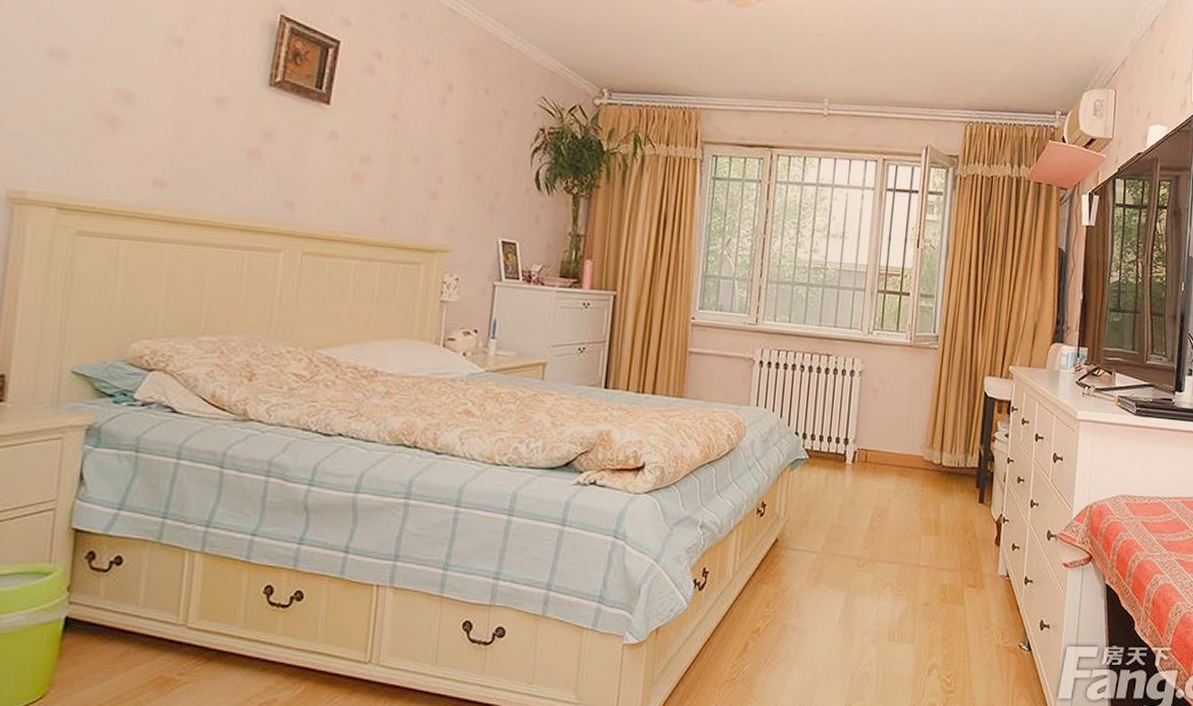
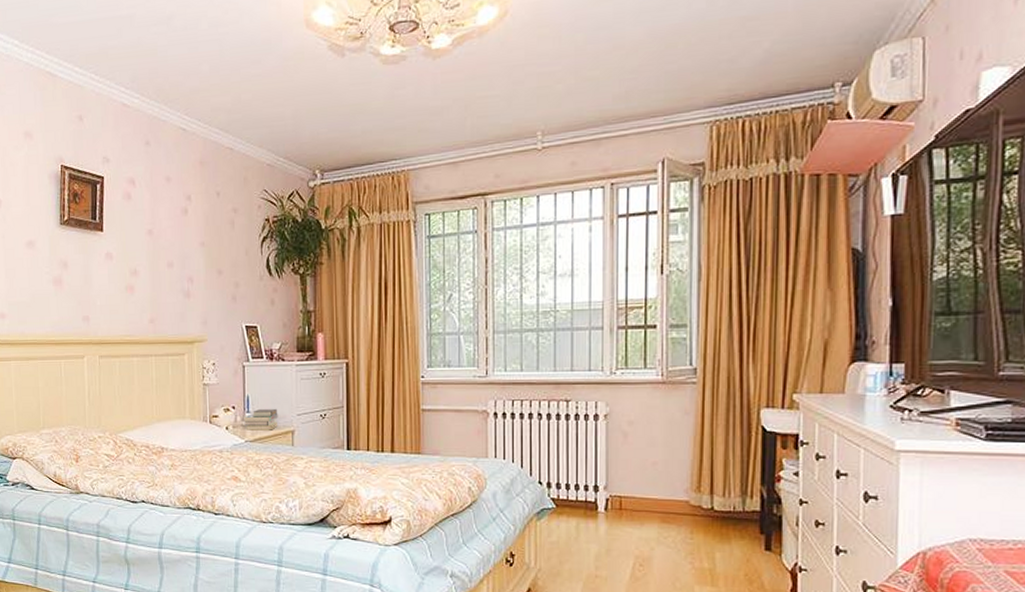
books: none [486,335,530,361] -> present [244,408,278,430]

